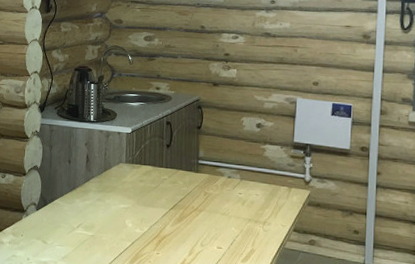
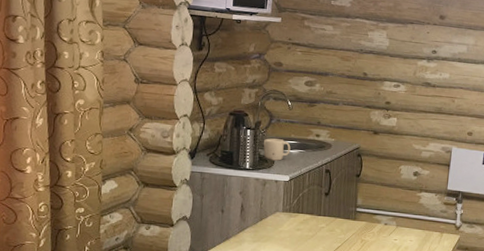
mug: none [106,92,132,113] -> present [263,138,291,161]

